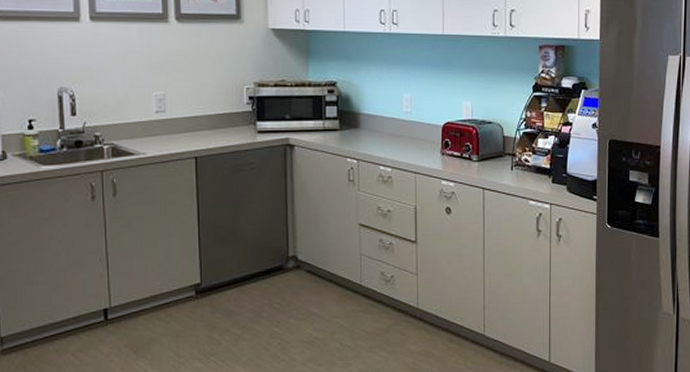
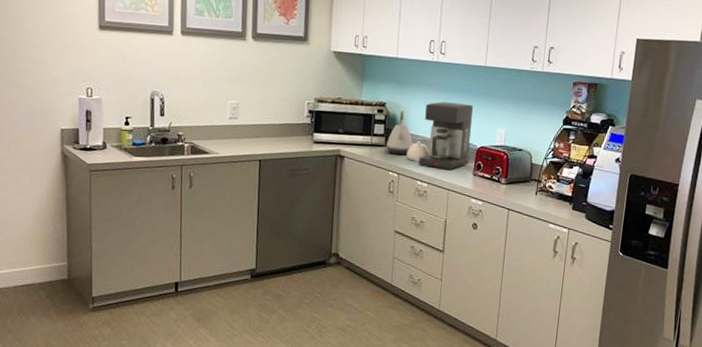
kettle: none [340,89,371,139] -> present [386,110,413,156]
sugar bowl: none [365,122,391,144] -> present [406,141,430,162]
coffee maker: none [380,76,435,151] -> present [419,101,474,170]

